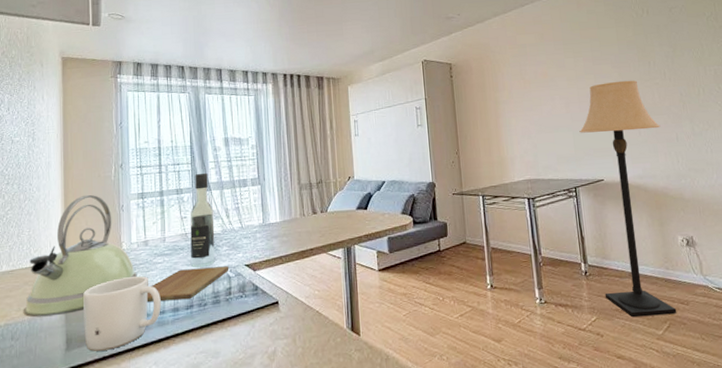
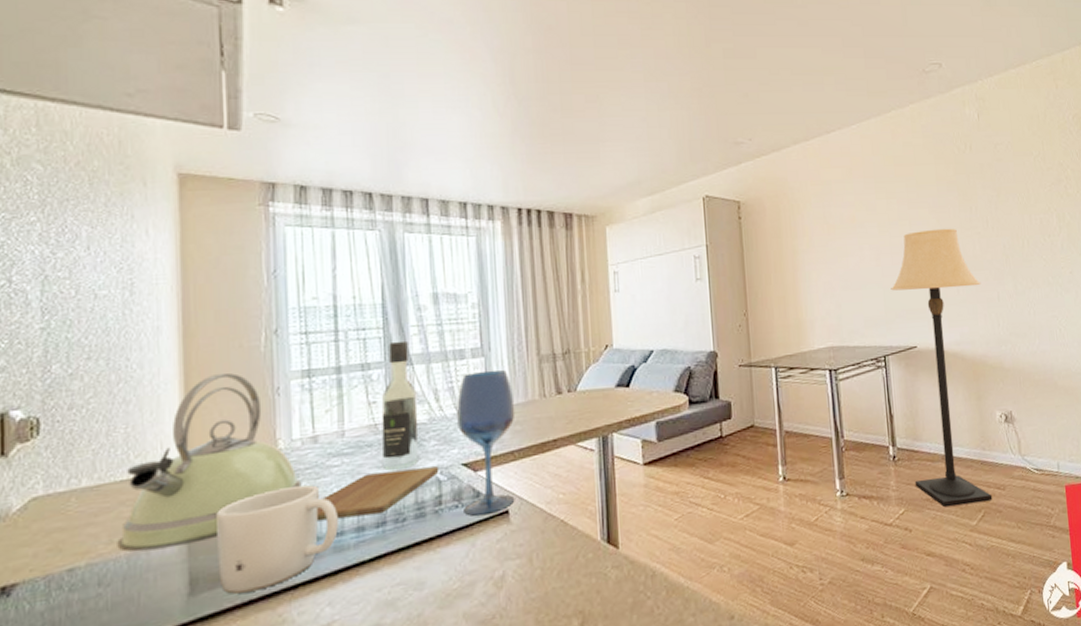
wineglass: none [241,195,283,305] -> present [457,369,516,517]

